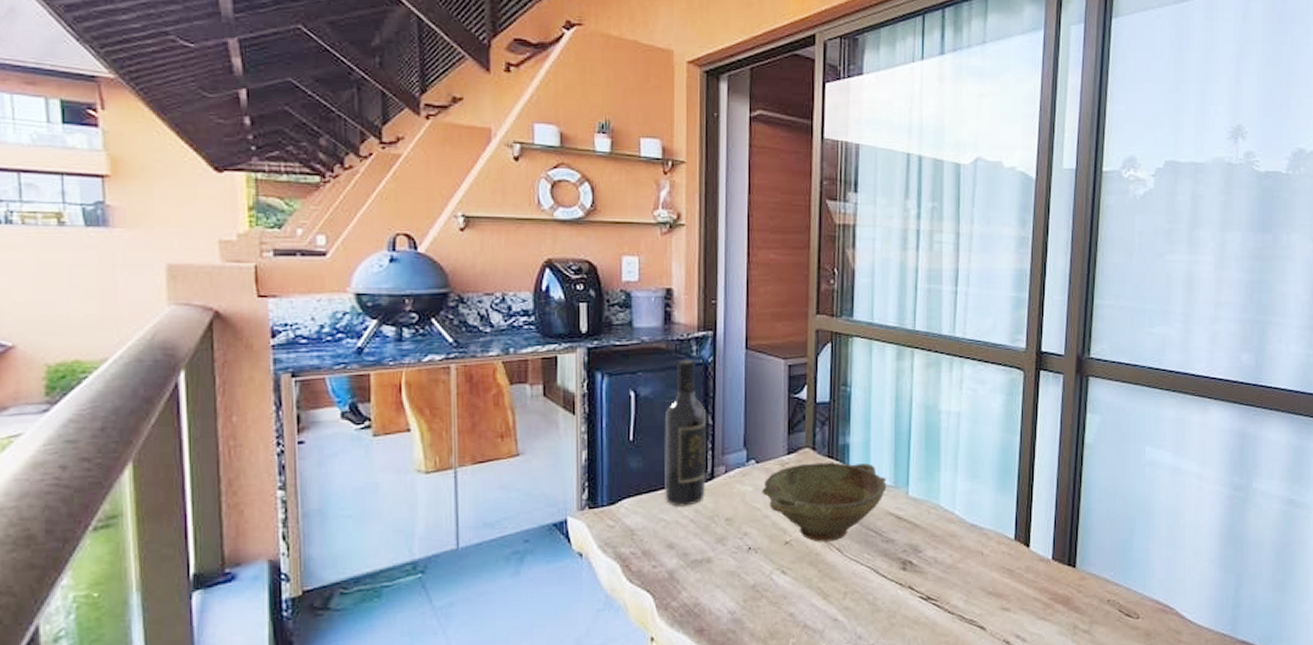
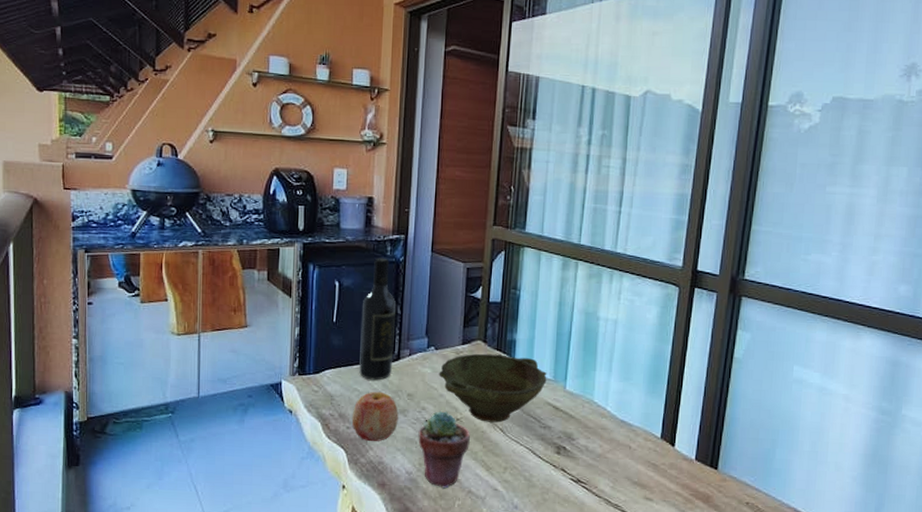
apple: none [658,519,716,581] -> present [351,391,399,442]
potted succulent: none [741,535,804,626] -> present [418,411,471,489]

